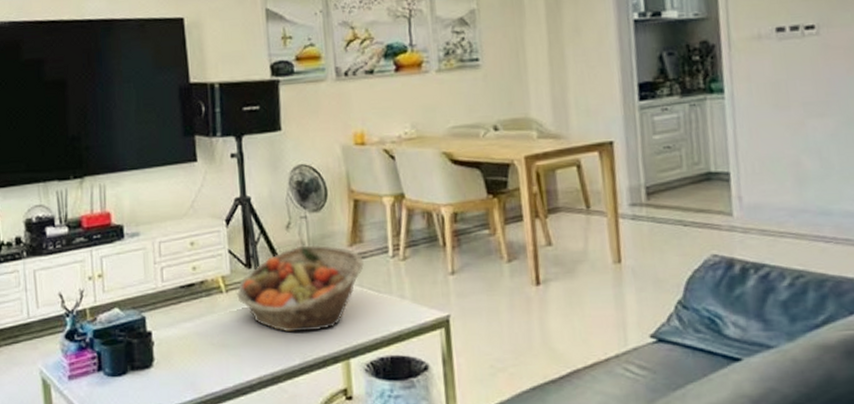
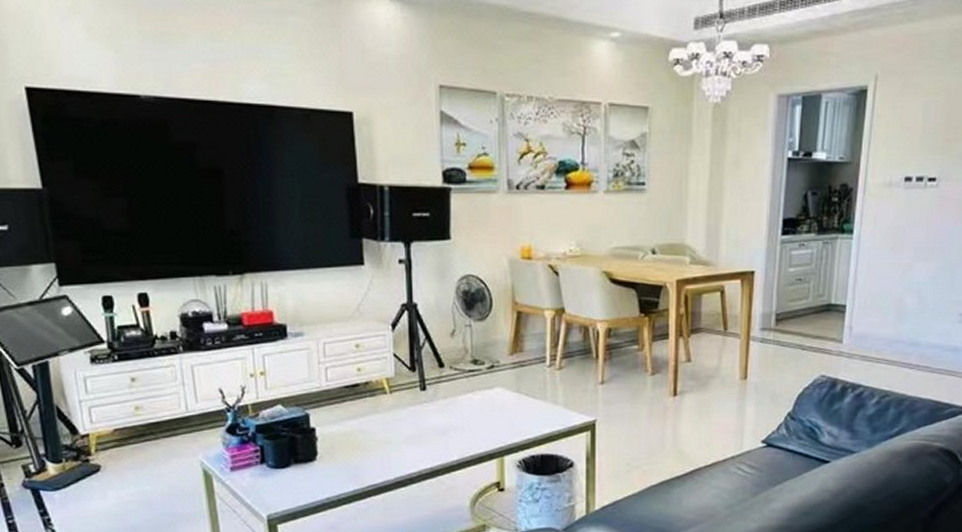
fruit basket: present [237,244,364,333] -> none [401,352,522,432]

